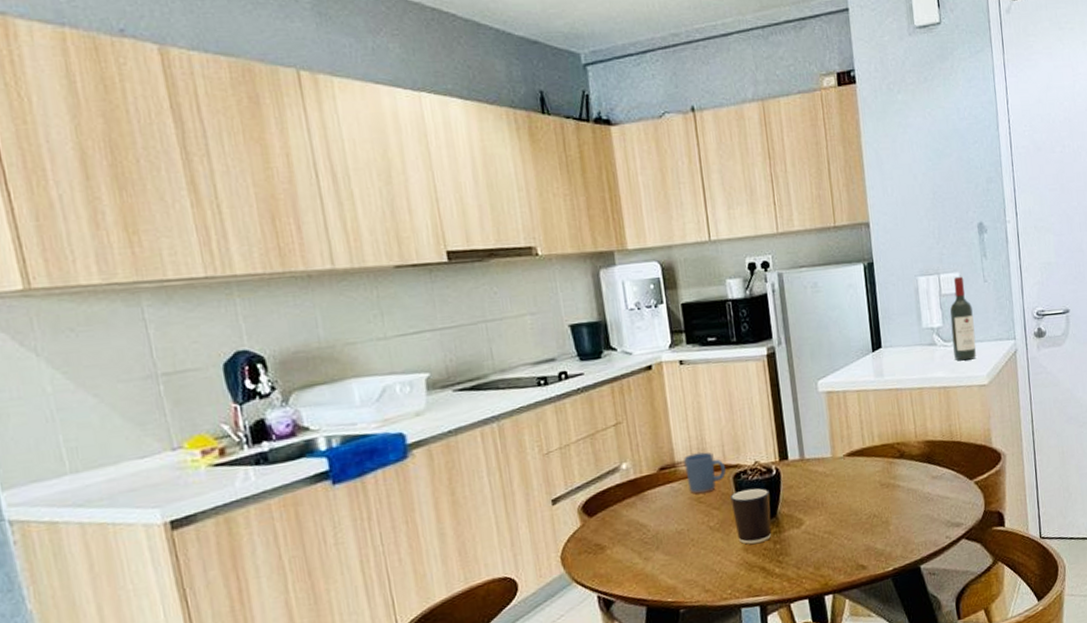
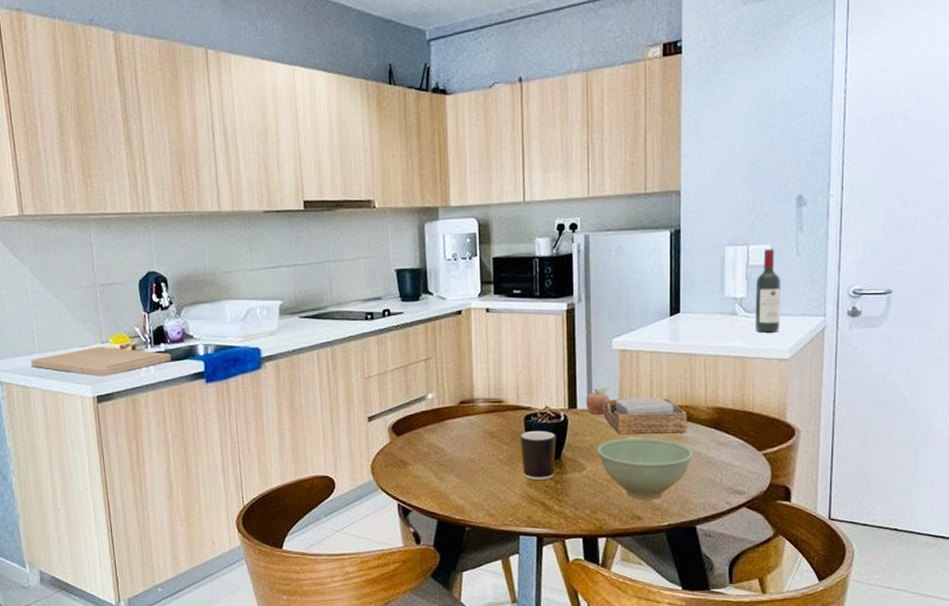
cutting board: none [57,452,280,495] -> present [30,346,172,377]
mug: present [684,452,726,494] -> none [482,391,518,429]
fruit: none [797,433,821,464] -> present [586,387,609,415]
bowl: none [814,480,910,548] -> present [597,438,694,500]
napkin holder: none [815,437,901,482] -> present [603,397,687,434]

